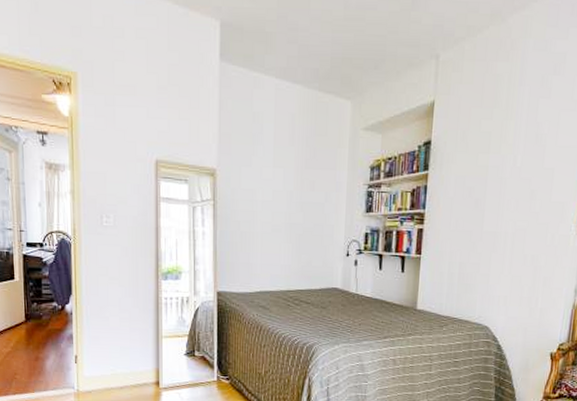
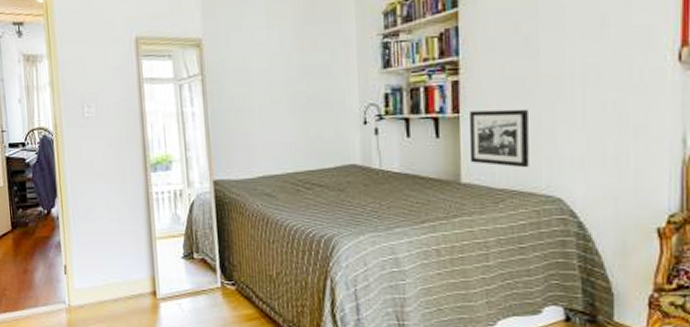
picture frame: none [425,254,471,302] -> present [469,108,529,168]

